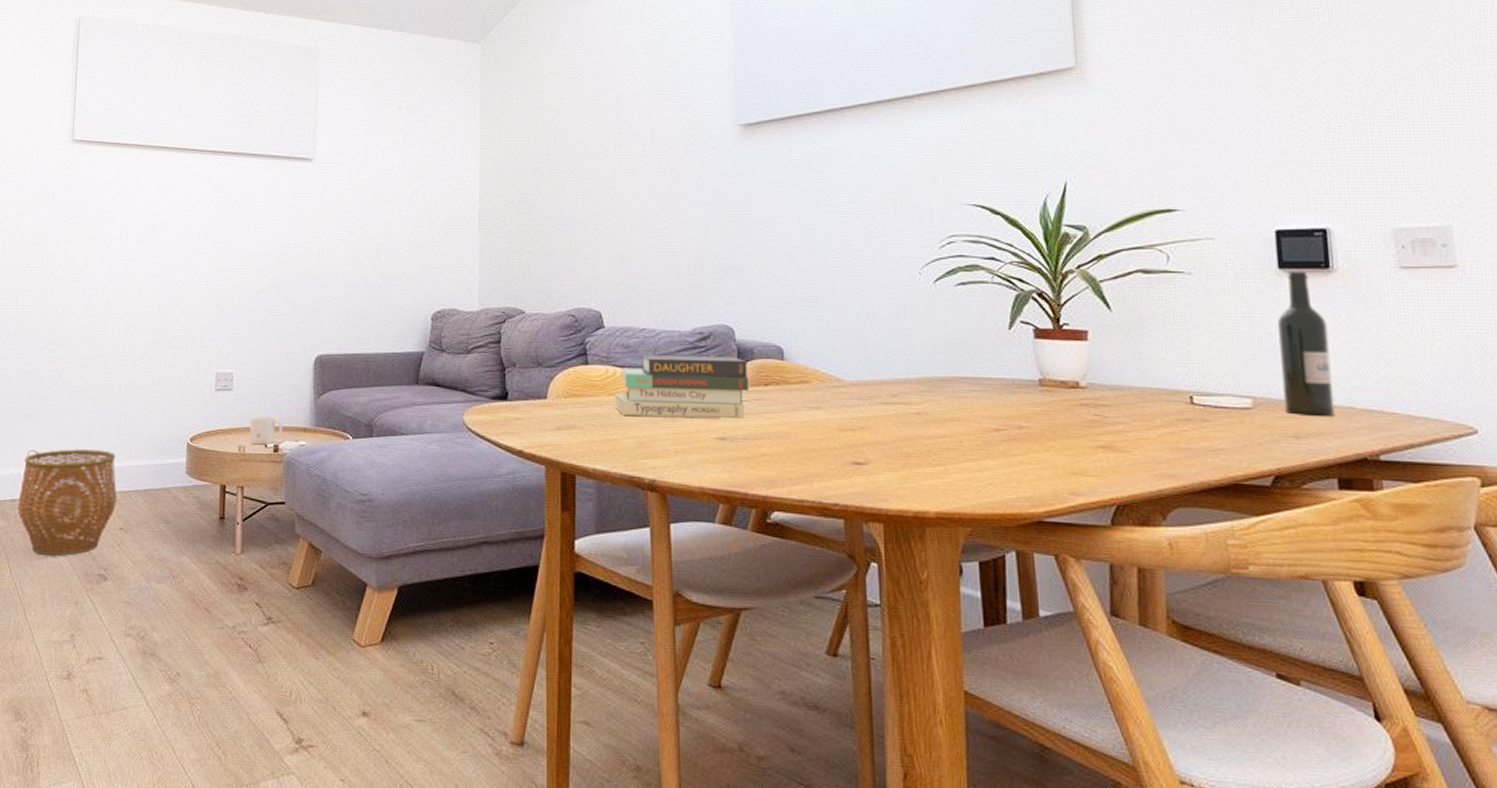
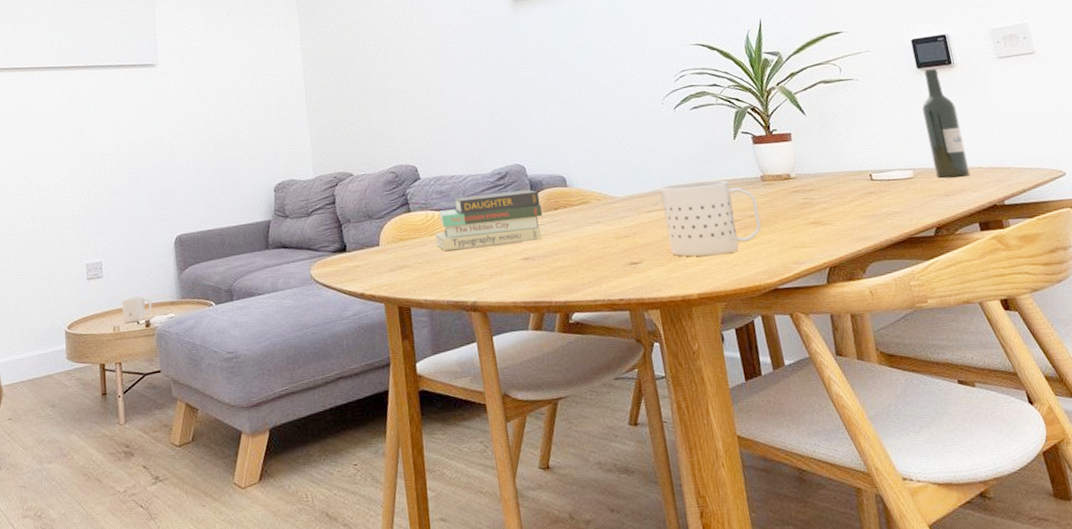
mug: none [902,374,1032,469] -> present [660,180,762,257]

